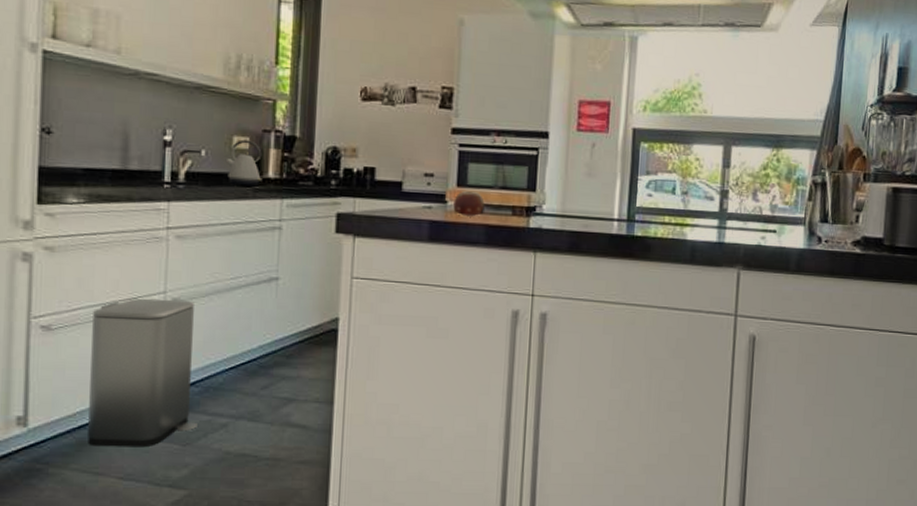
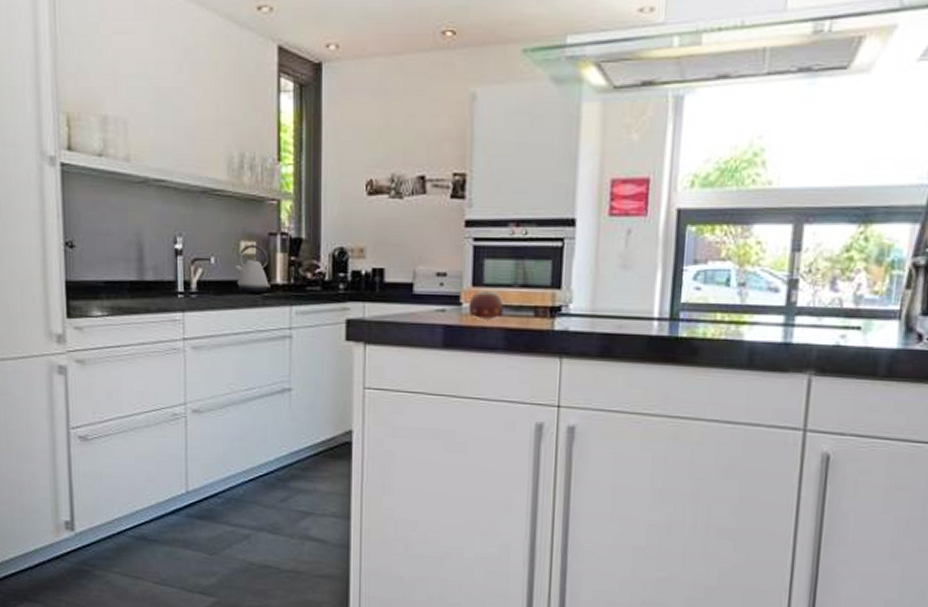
pedal bin: present [88,298,199,448] -> none [123,409,224,555]

